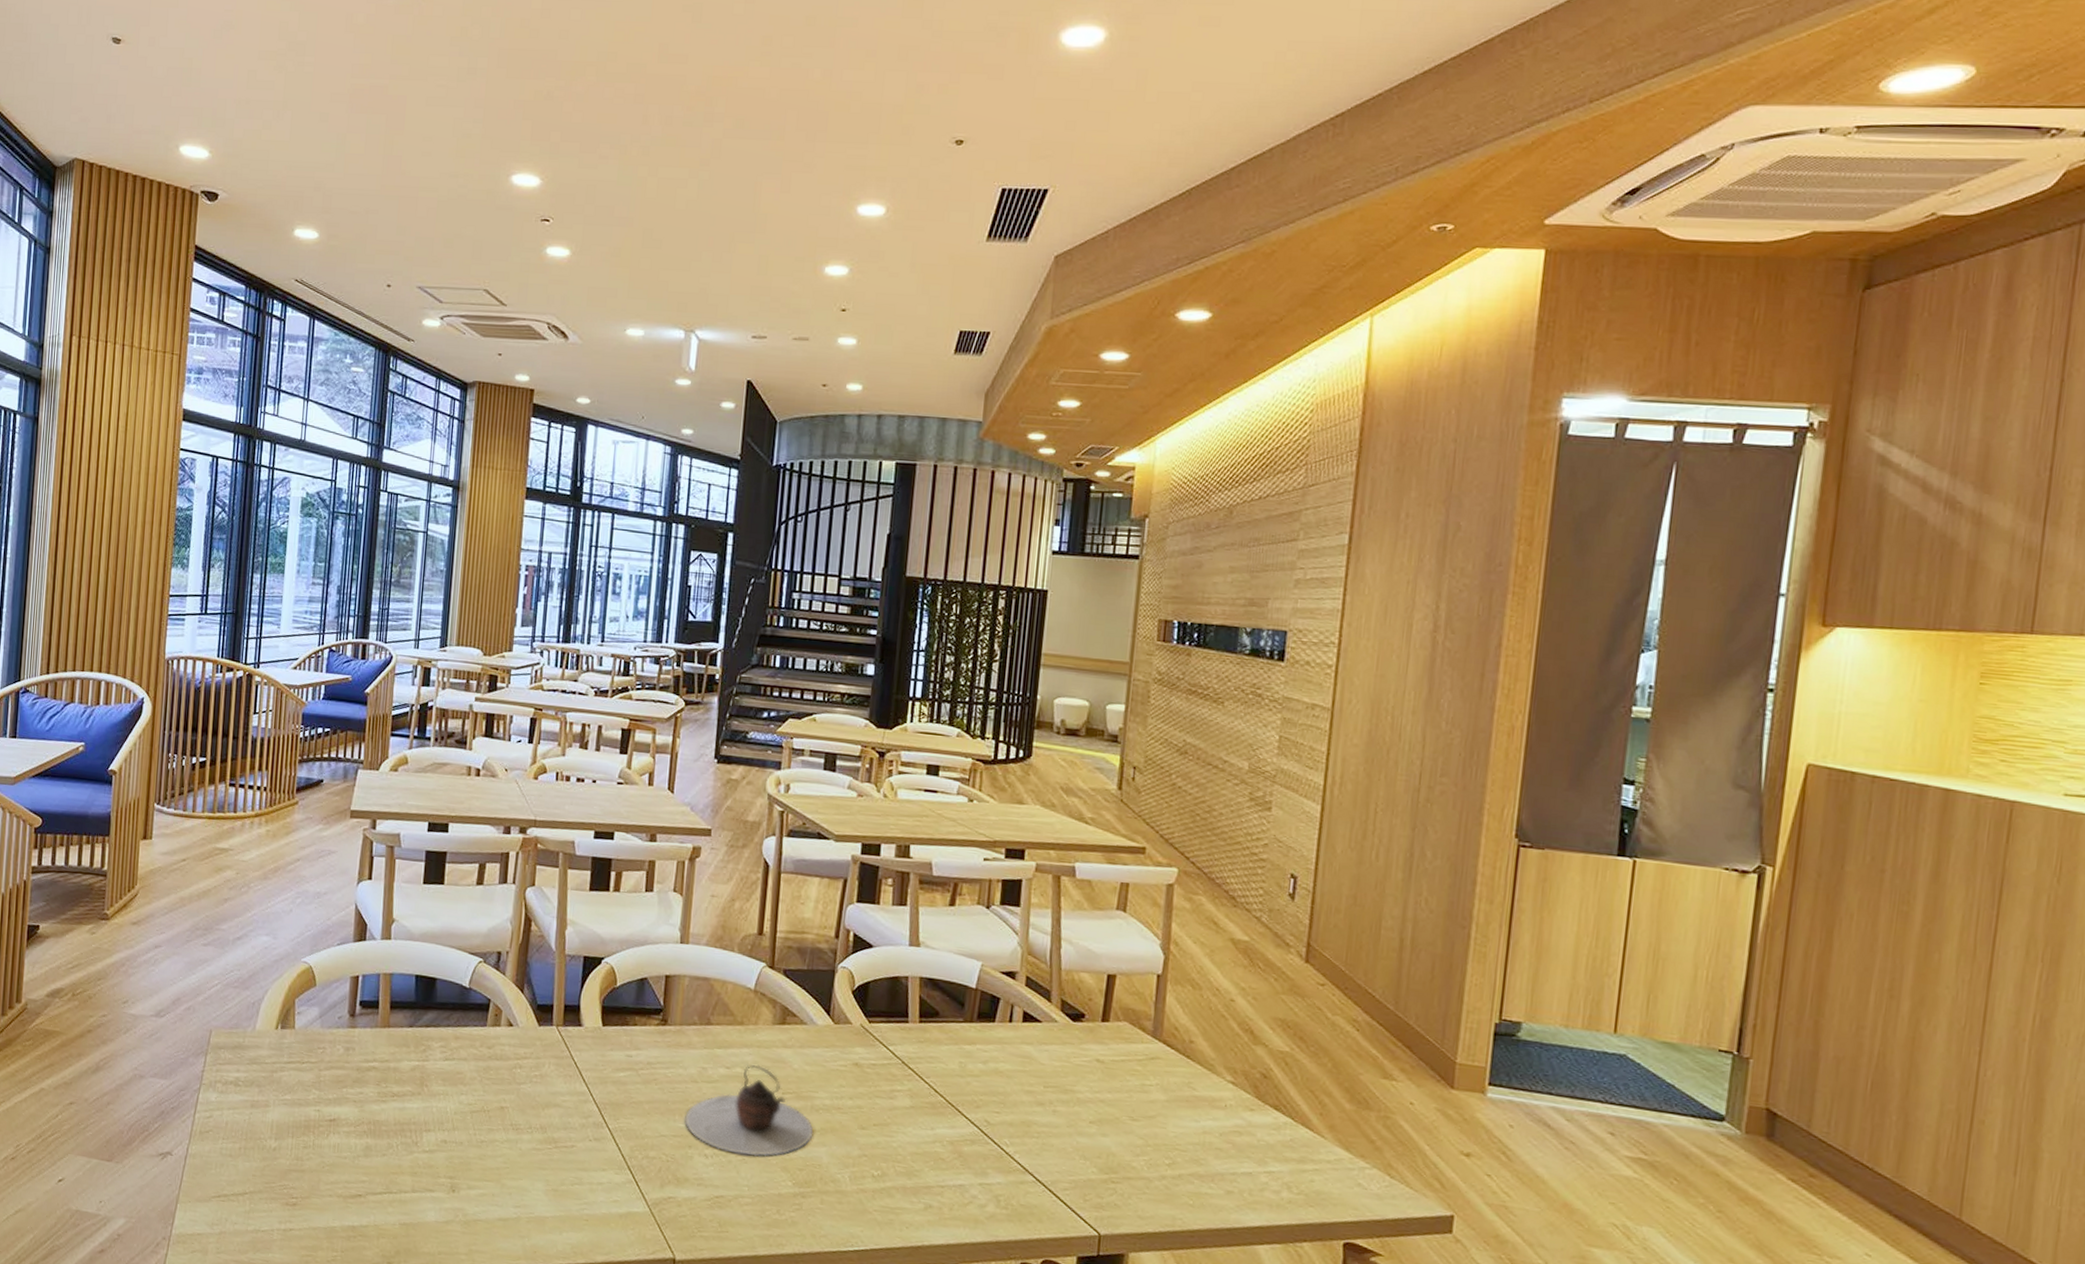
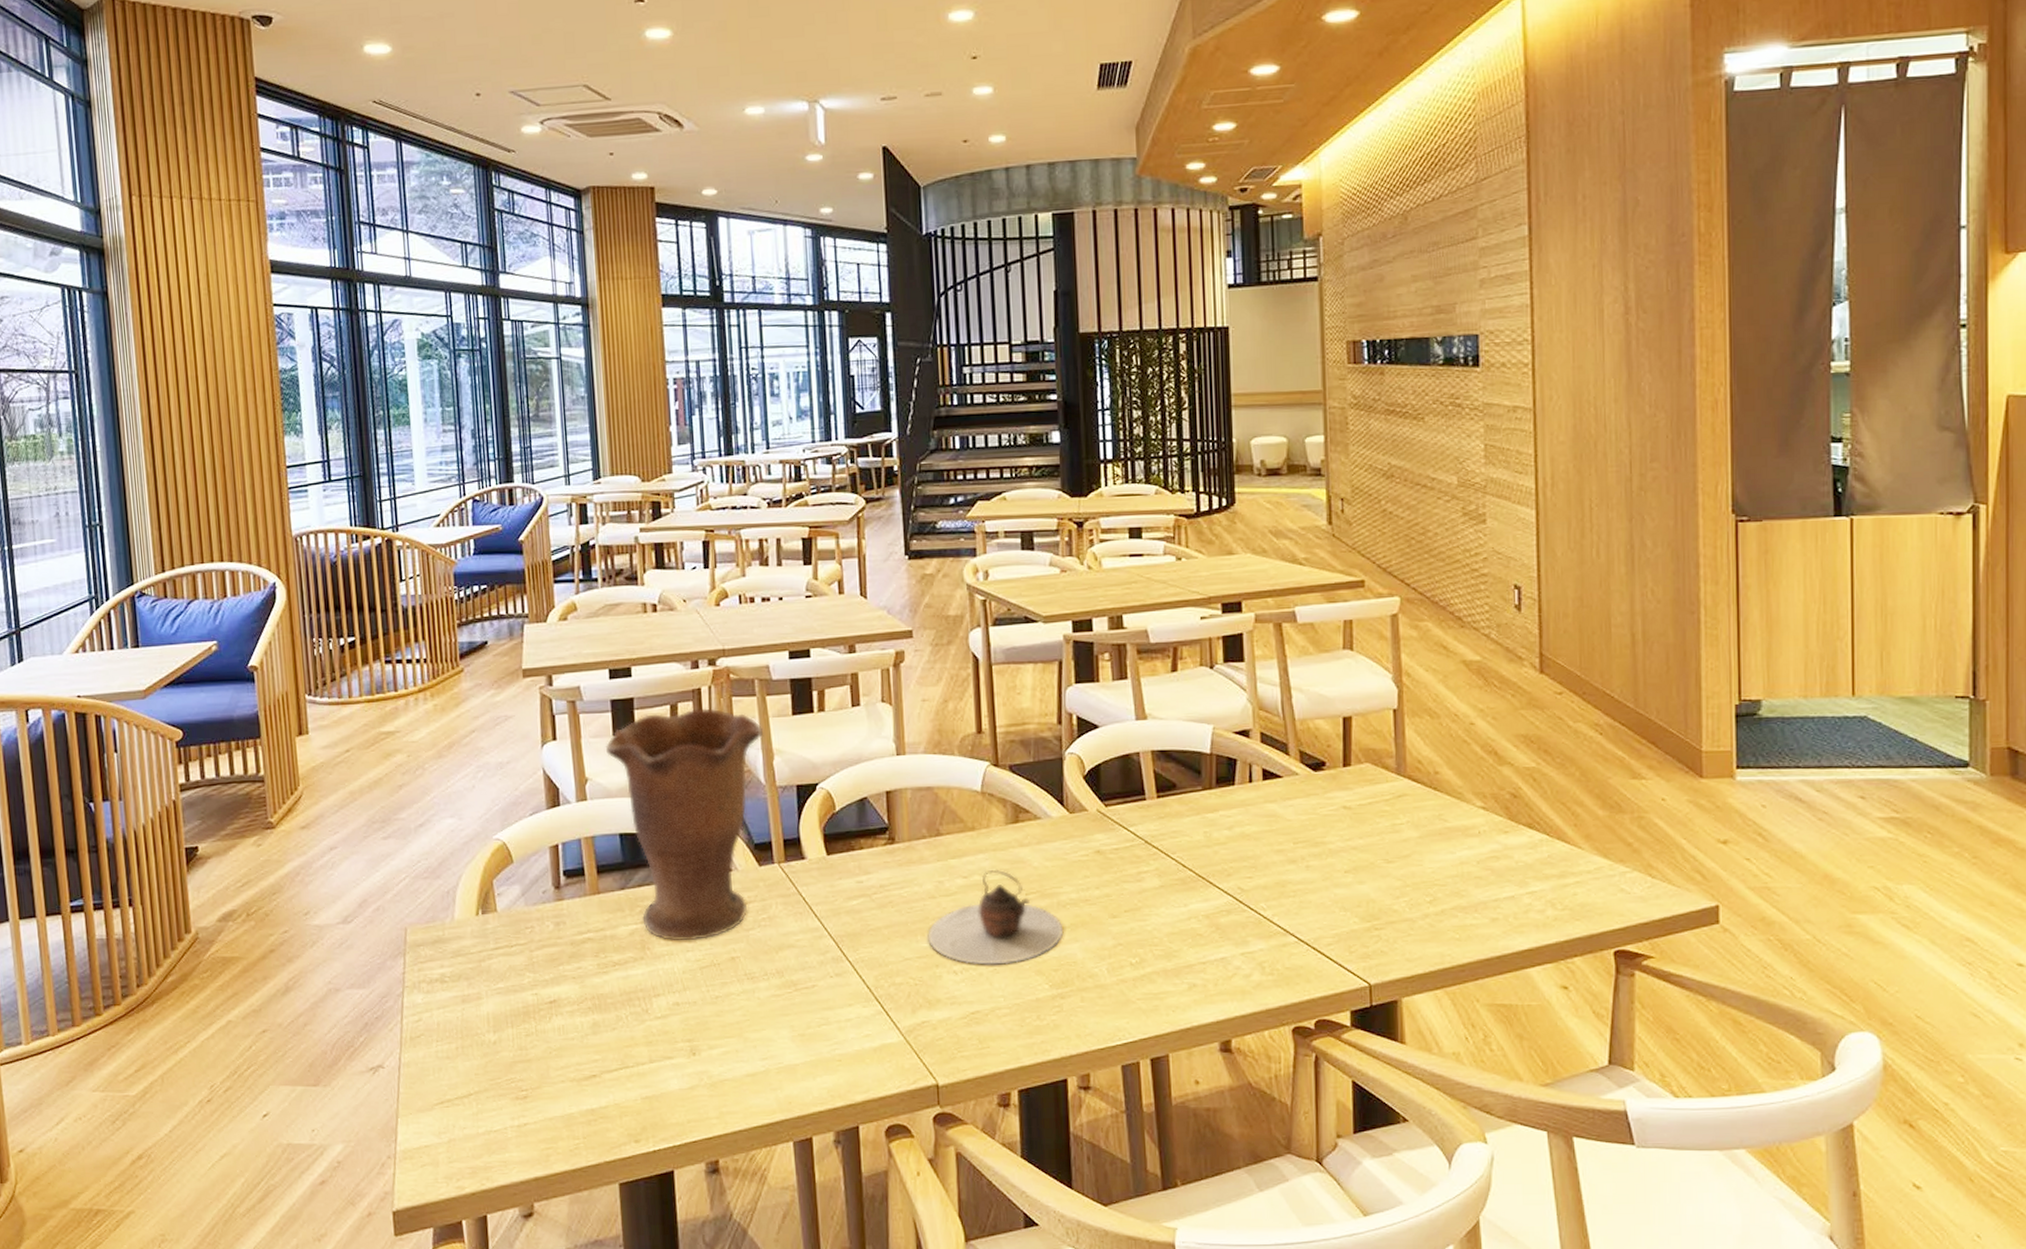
vase: none [414,869,561,1086] -> present [605,708,764,942]

